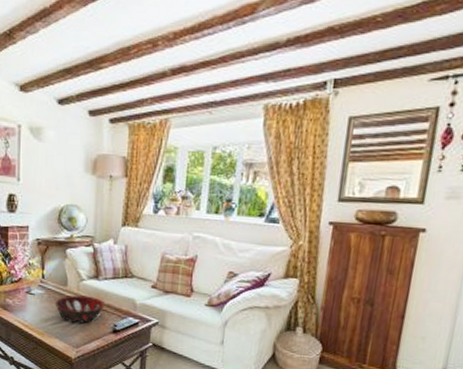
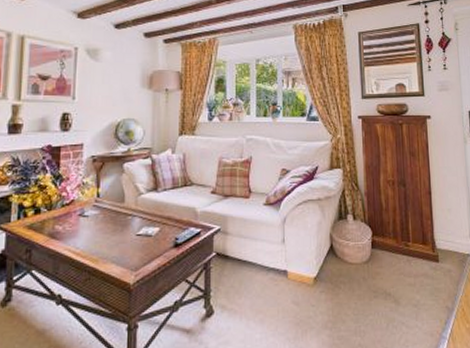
decorative bowl: present [54,295,106,324] -> none [110,210,166,244]

